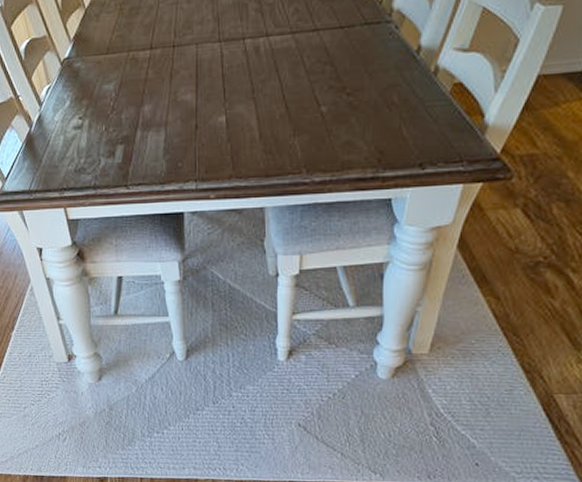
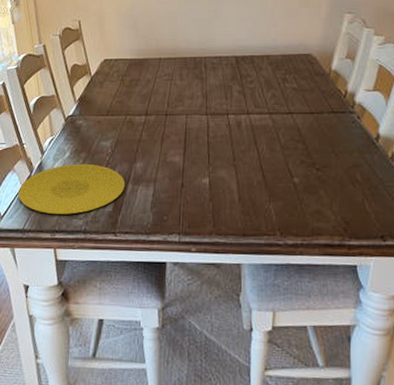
plate: none [19,111,134,171] -> present [18,163,126,214]

